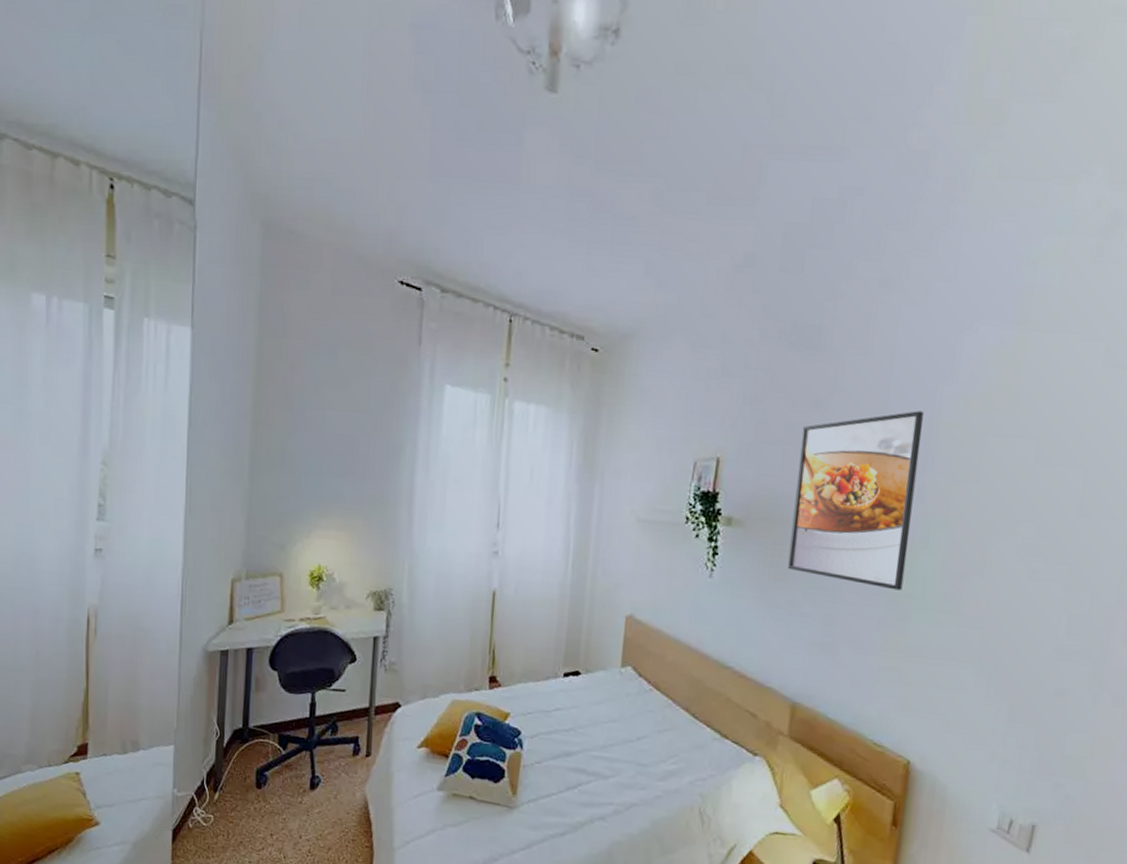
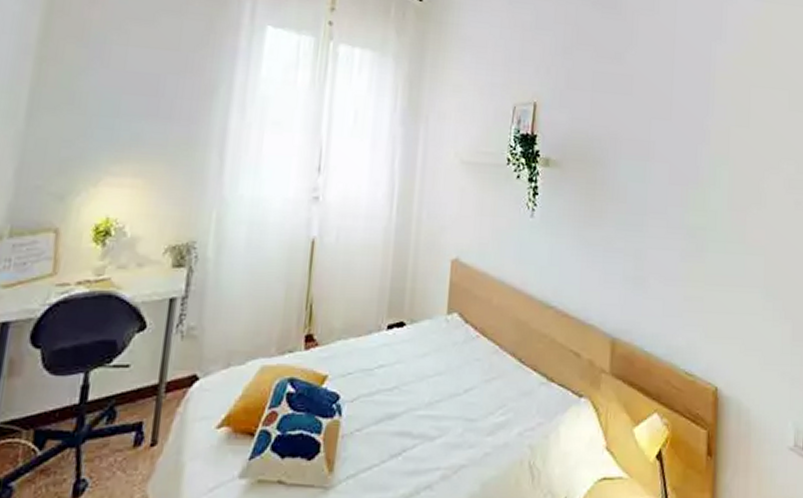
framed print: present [787,411,924,591] -> none [600,64,703,224]

